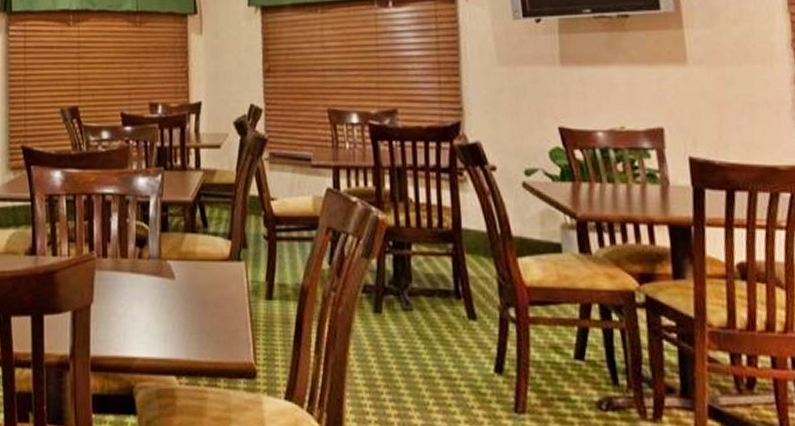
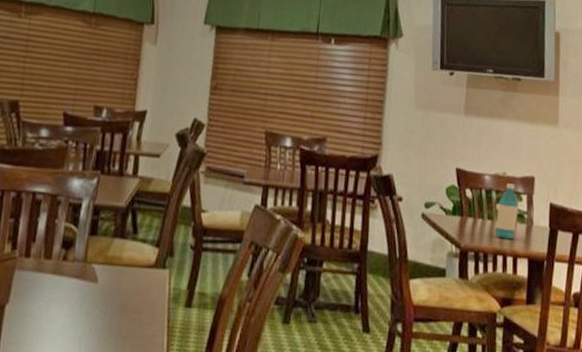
water bottle: none [618,139,648,204] -> present [495,183,519,240]

